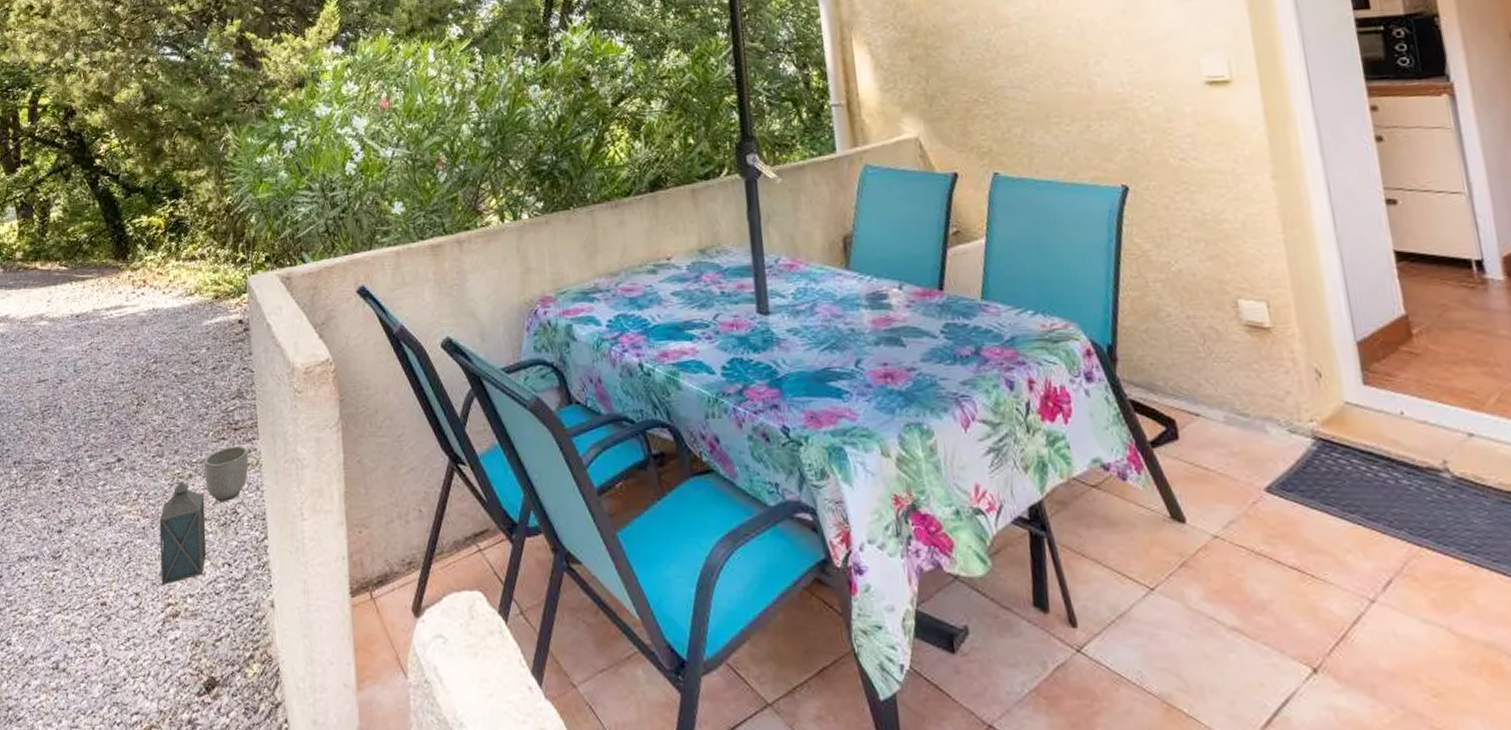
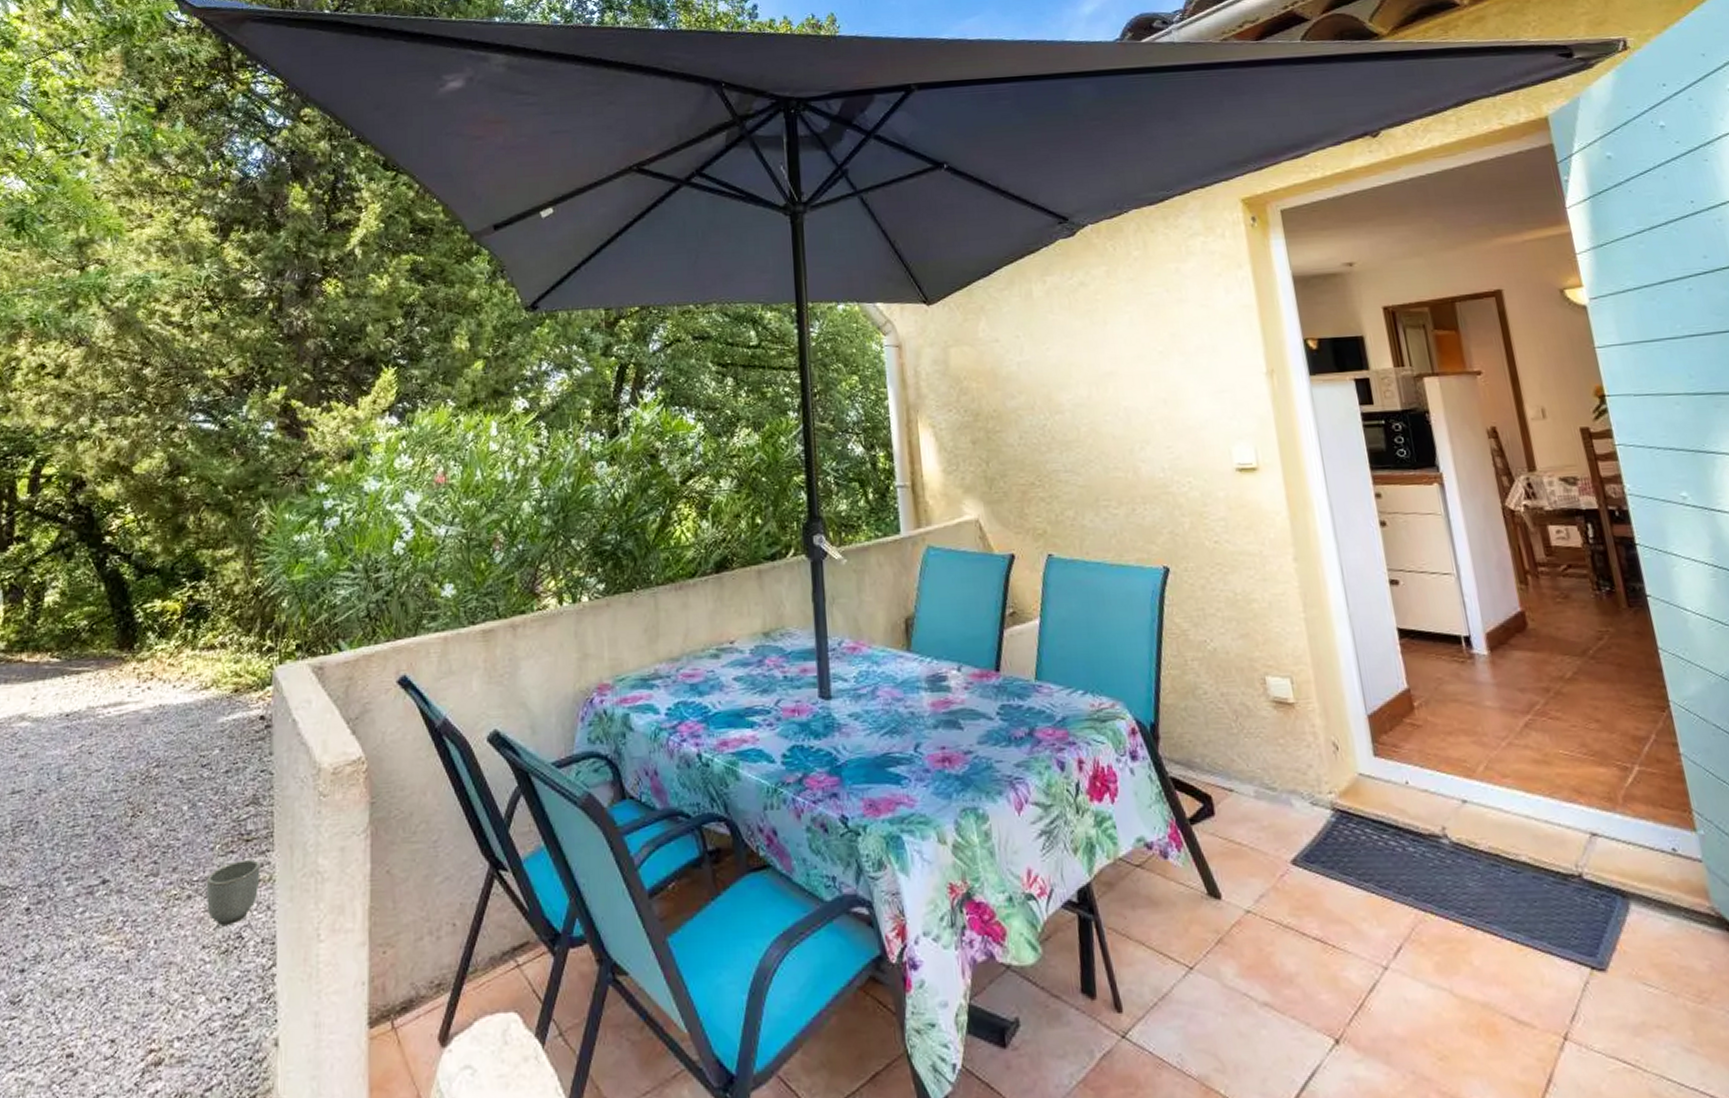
lantern: present [159,477,207,585] -> none [143,898,205,1028]

